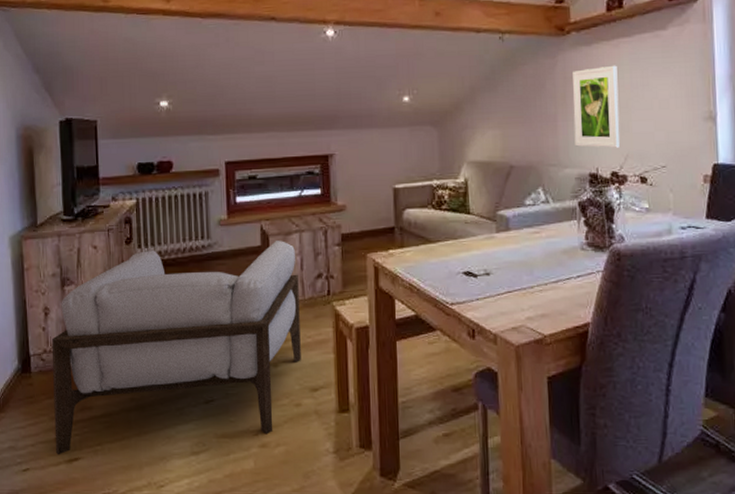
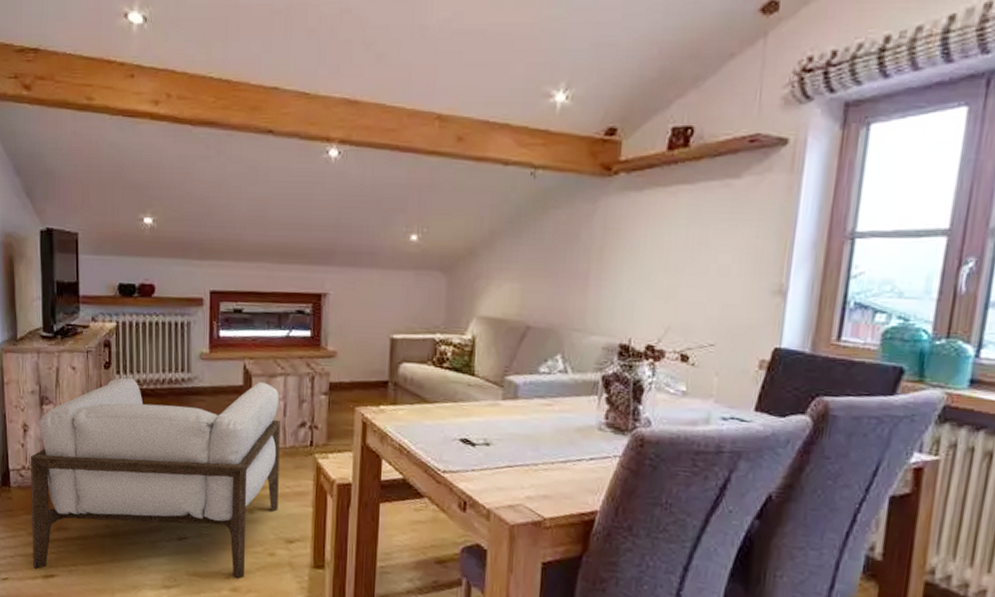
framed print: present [572,65,620,148] -> none [606,217,671,318]

